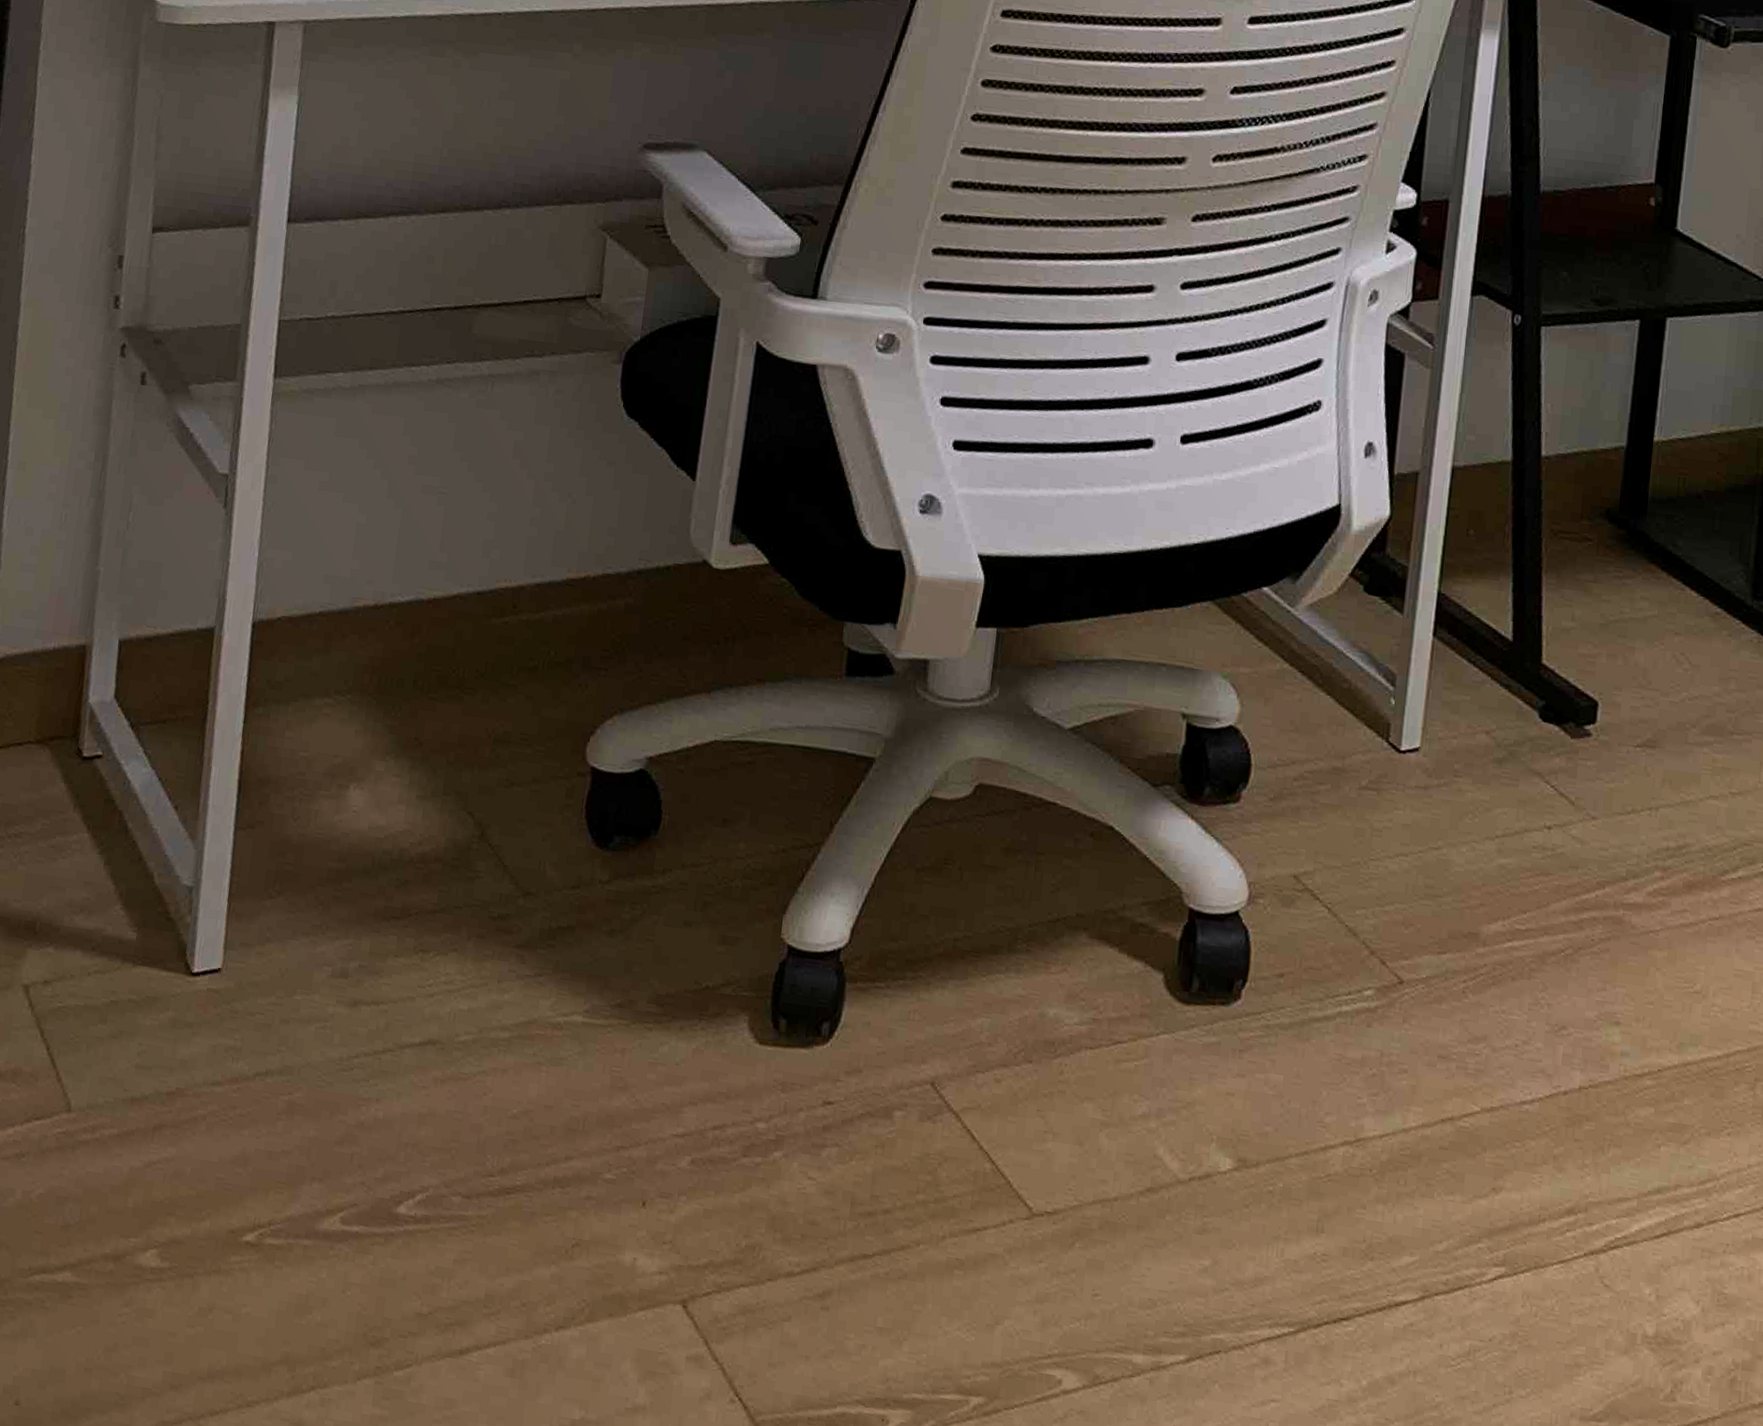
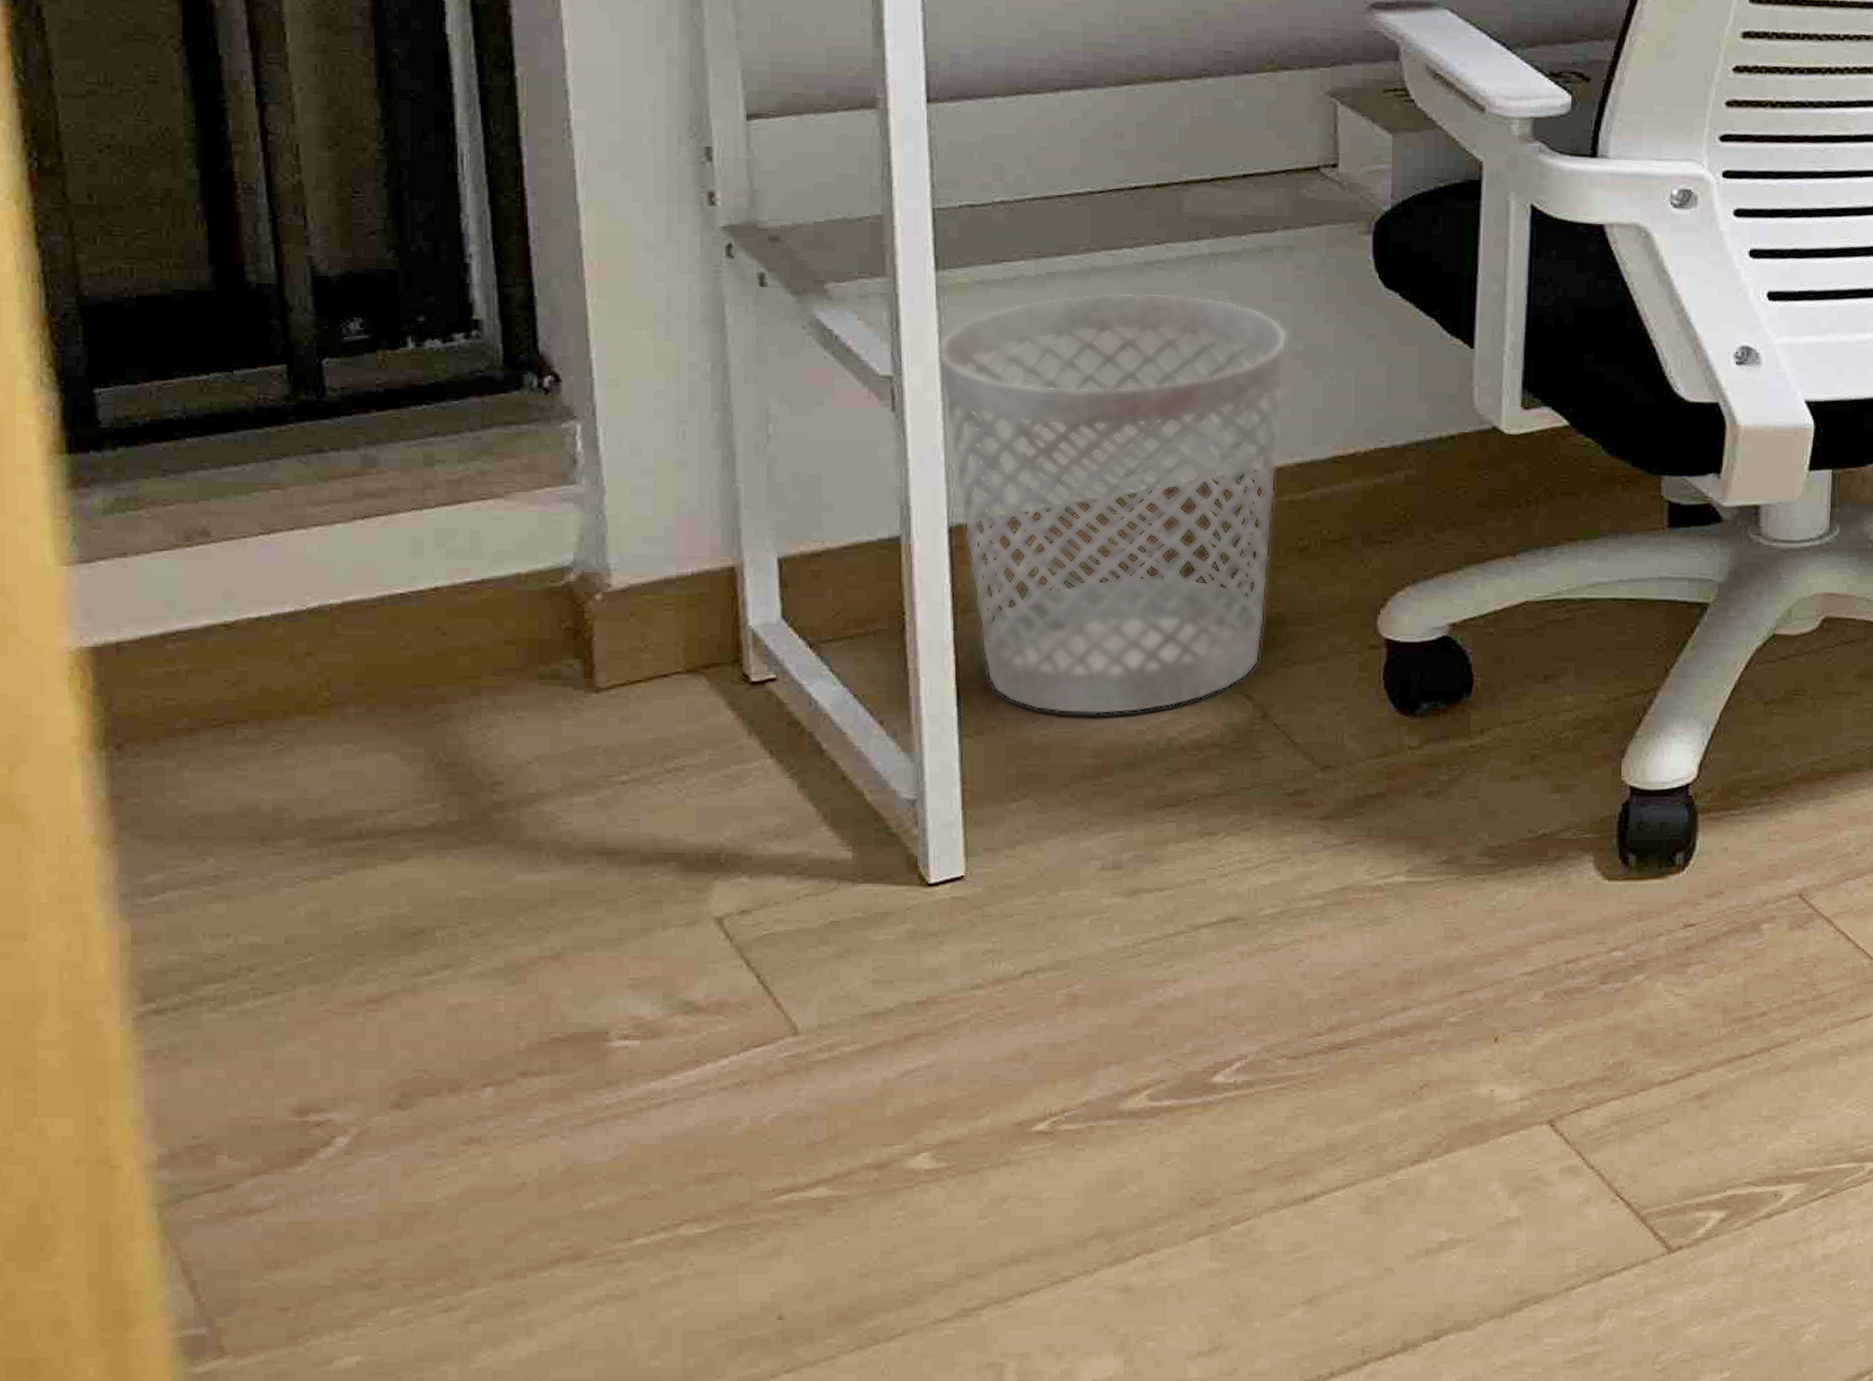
wastebasket: none [263,407,543,821] -> present [938,293,1287,715]

